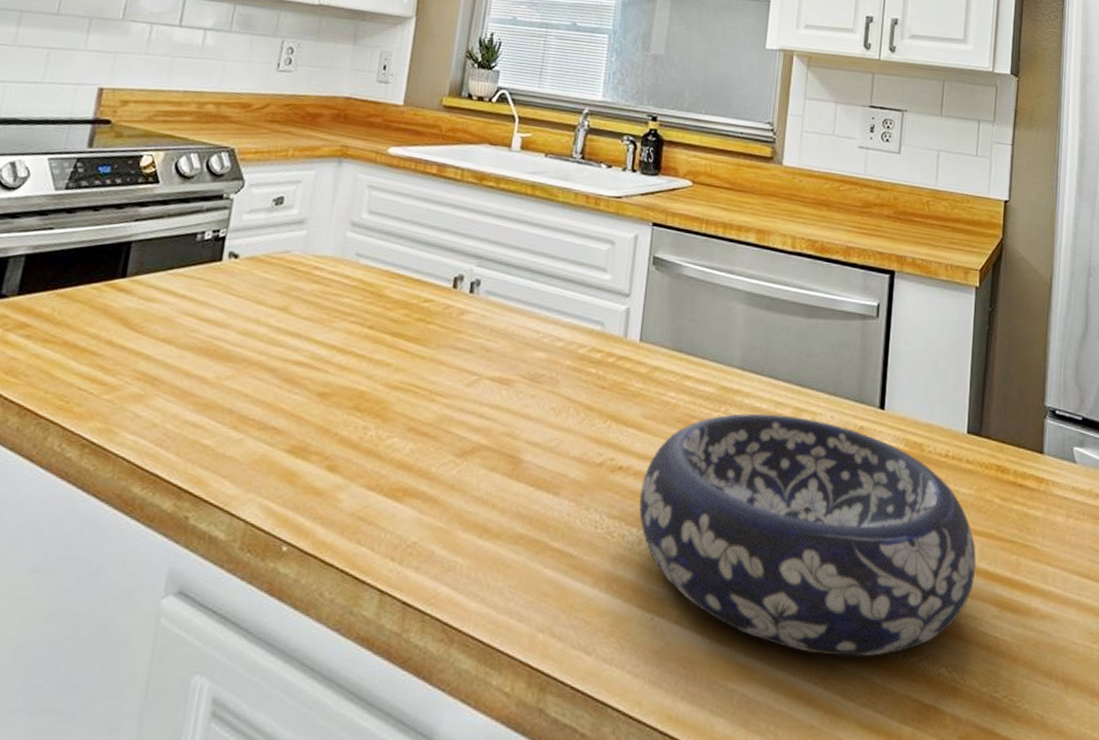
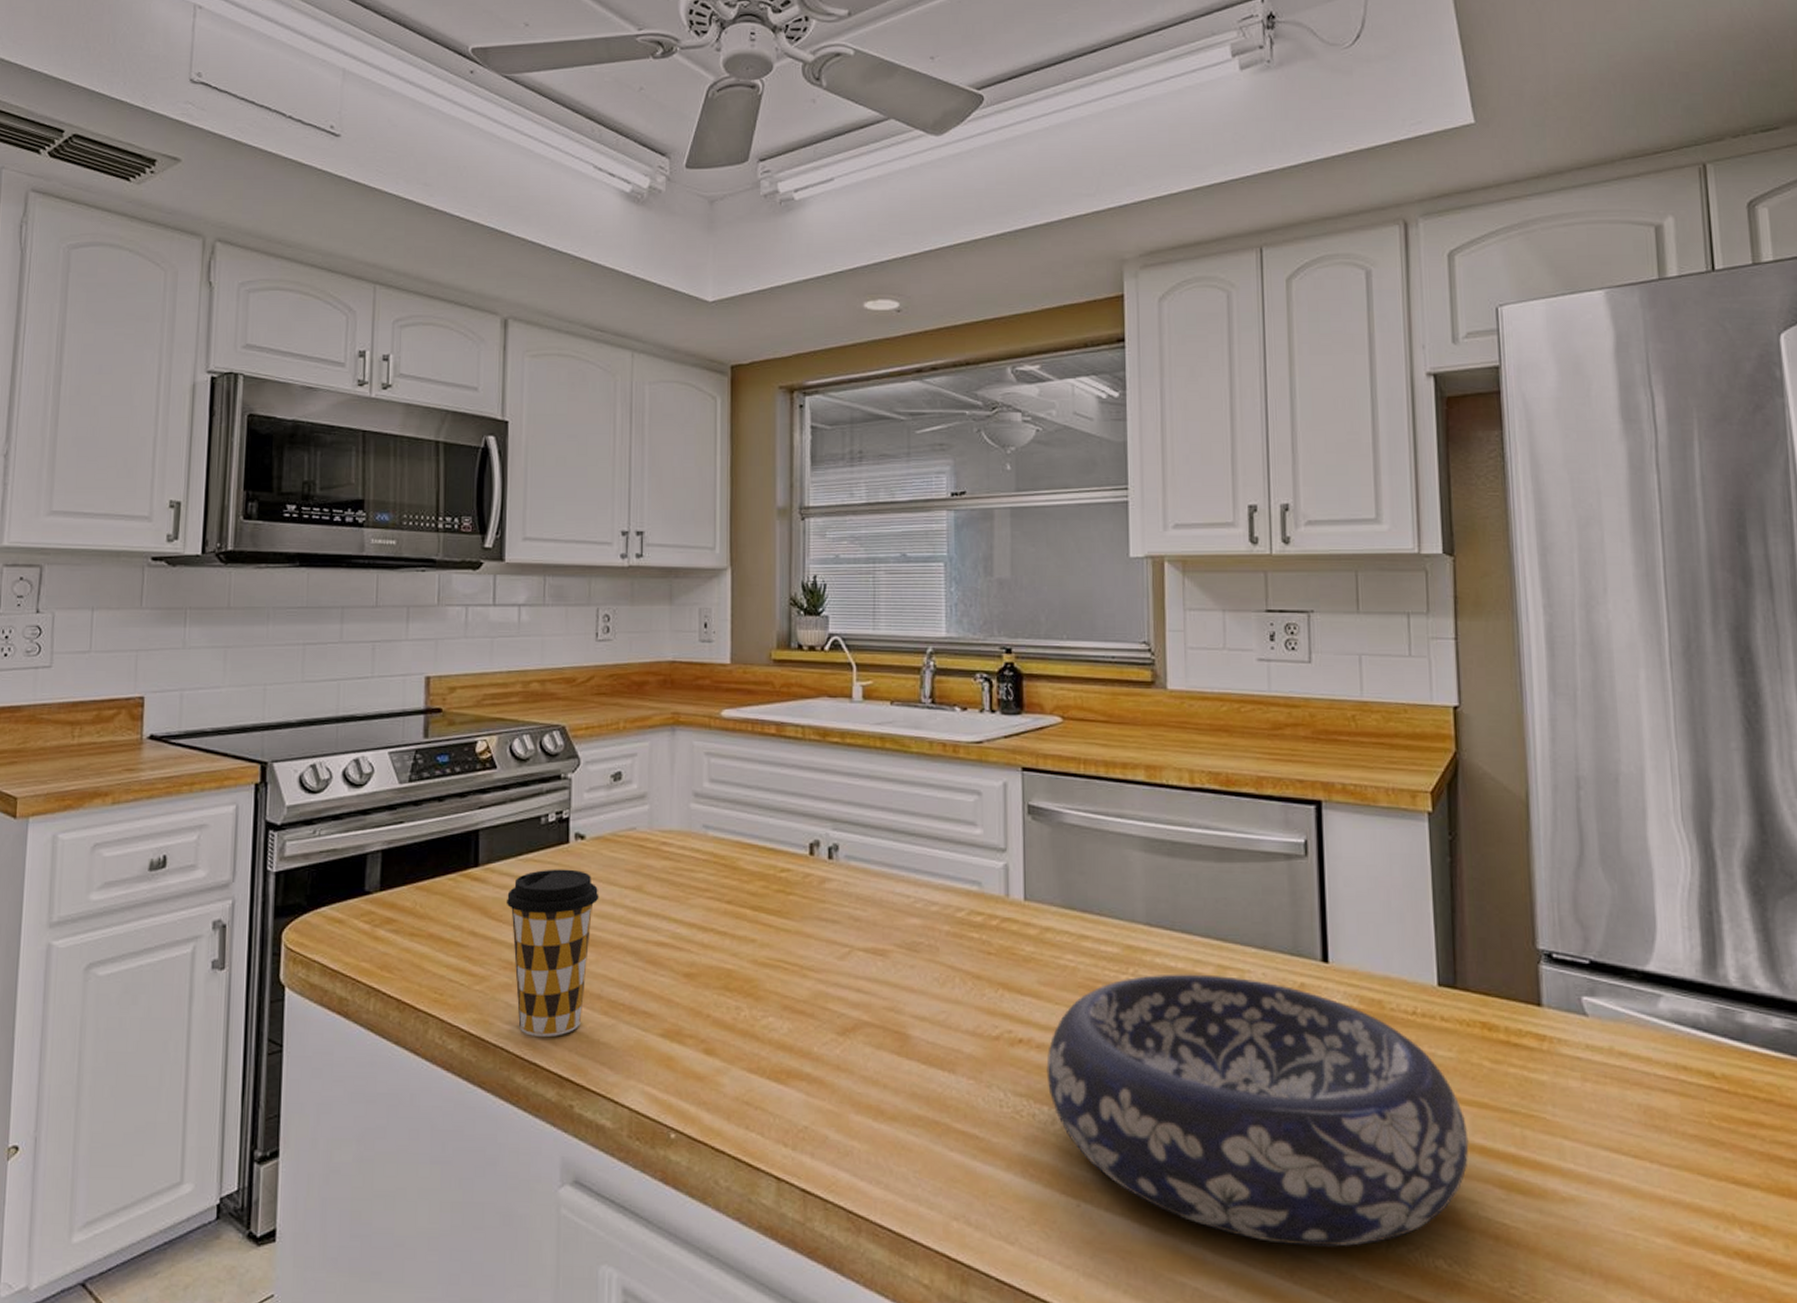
coffee cup: none [144,285,245,449] -> present [506,869,599,1038]

